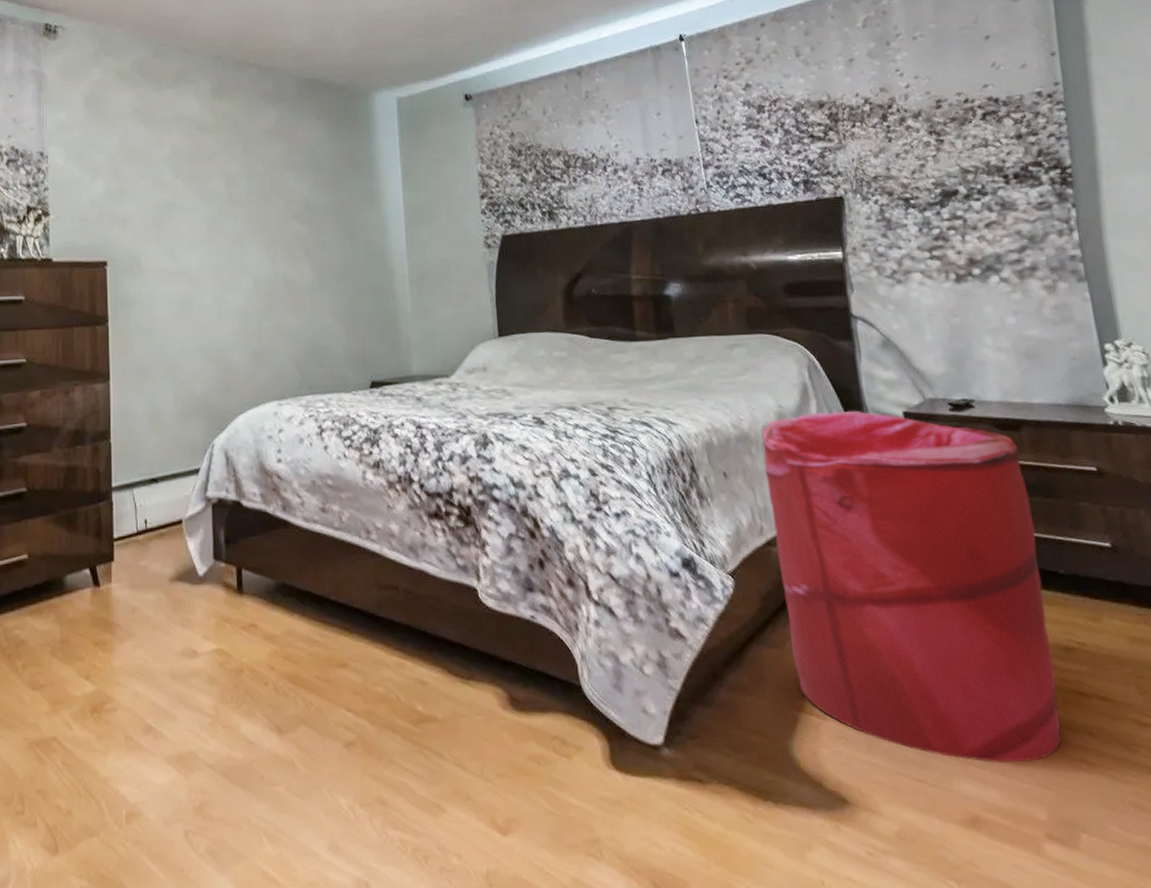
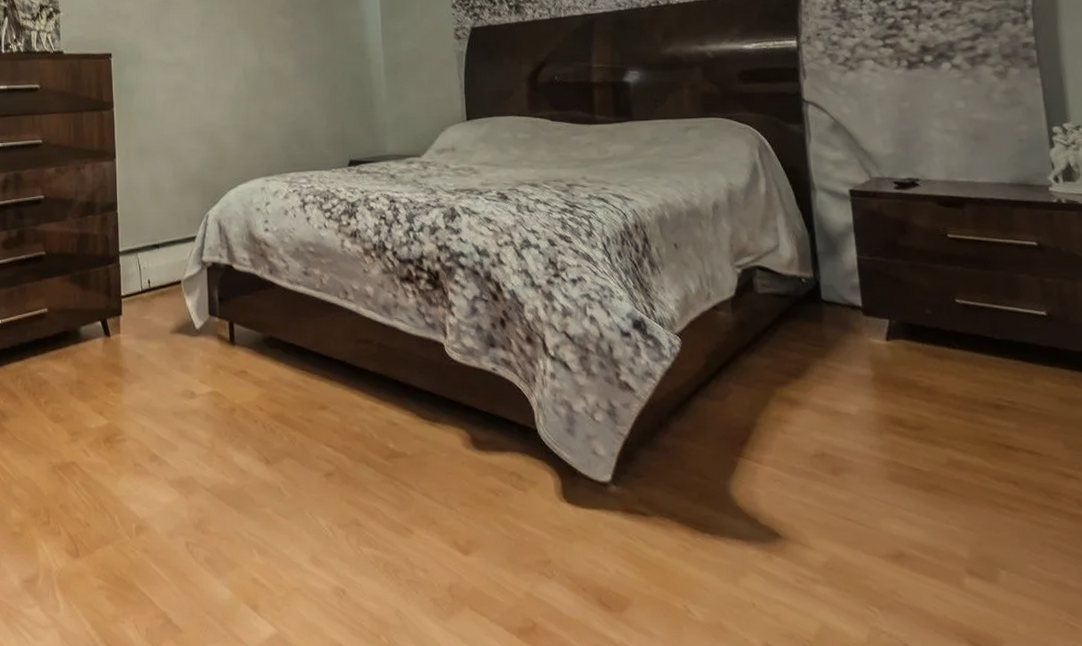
laundry hamper: present [761,410,1062,762] -> none [712,188,987,506]

